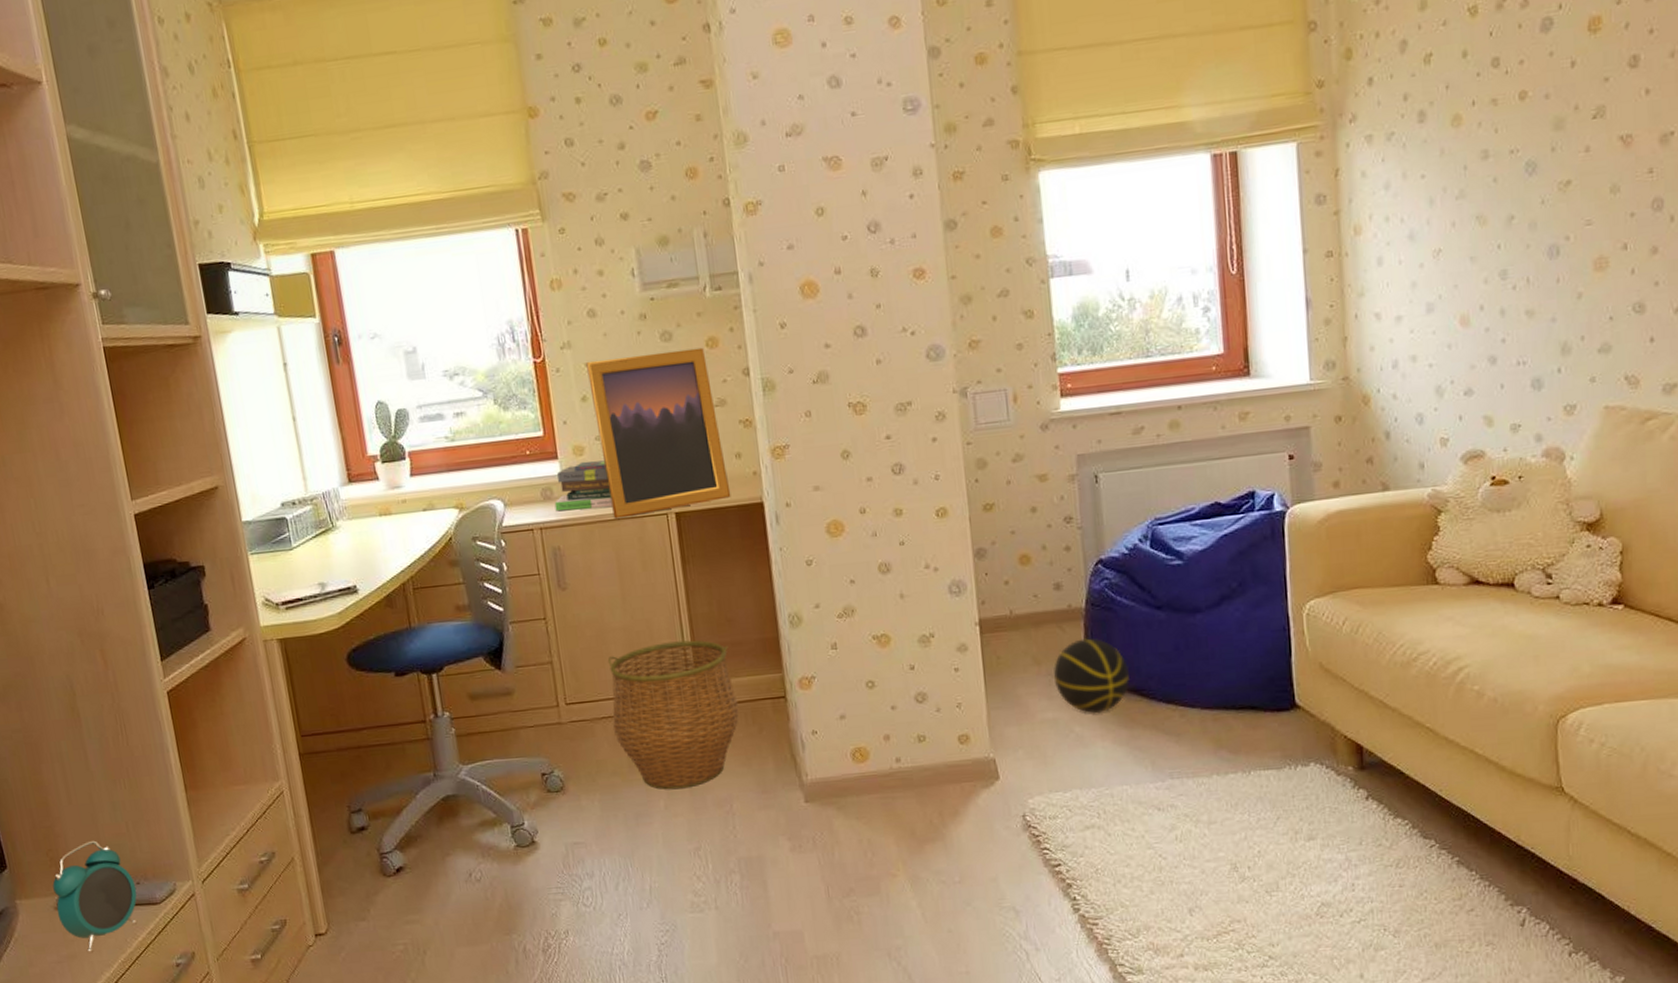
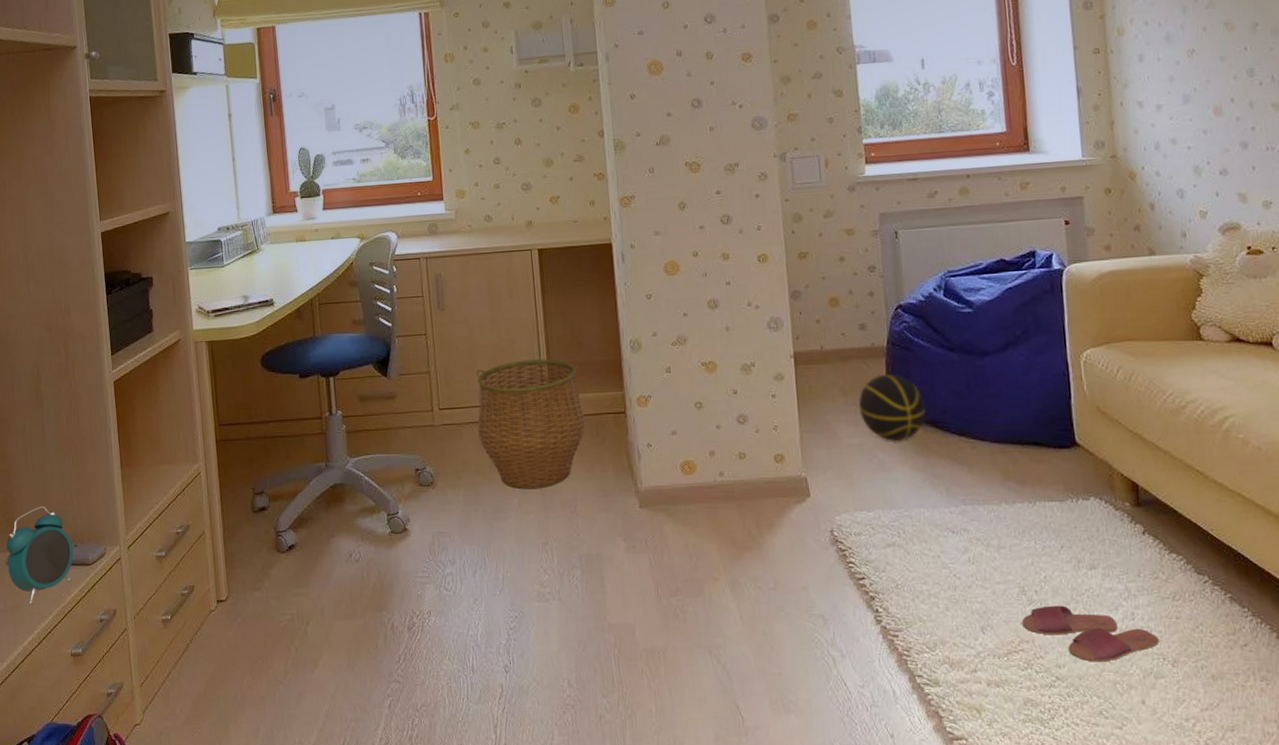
books: present [554,460,613,512] -> none [438,203,487,244]
picture frame: present [586,347,731,519] -> none [470,112,585,252]
slippers: none [1233,880,1381,938] -> present [1022,605,1160,662]

